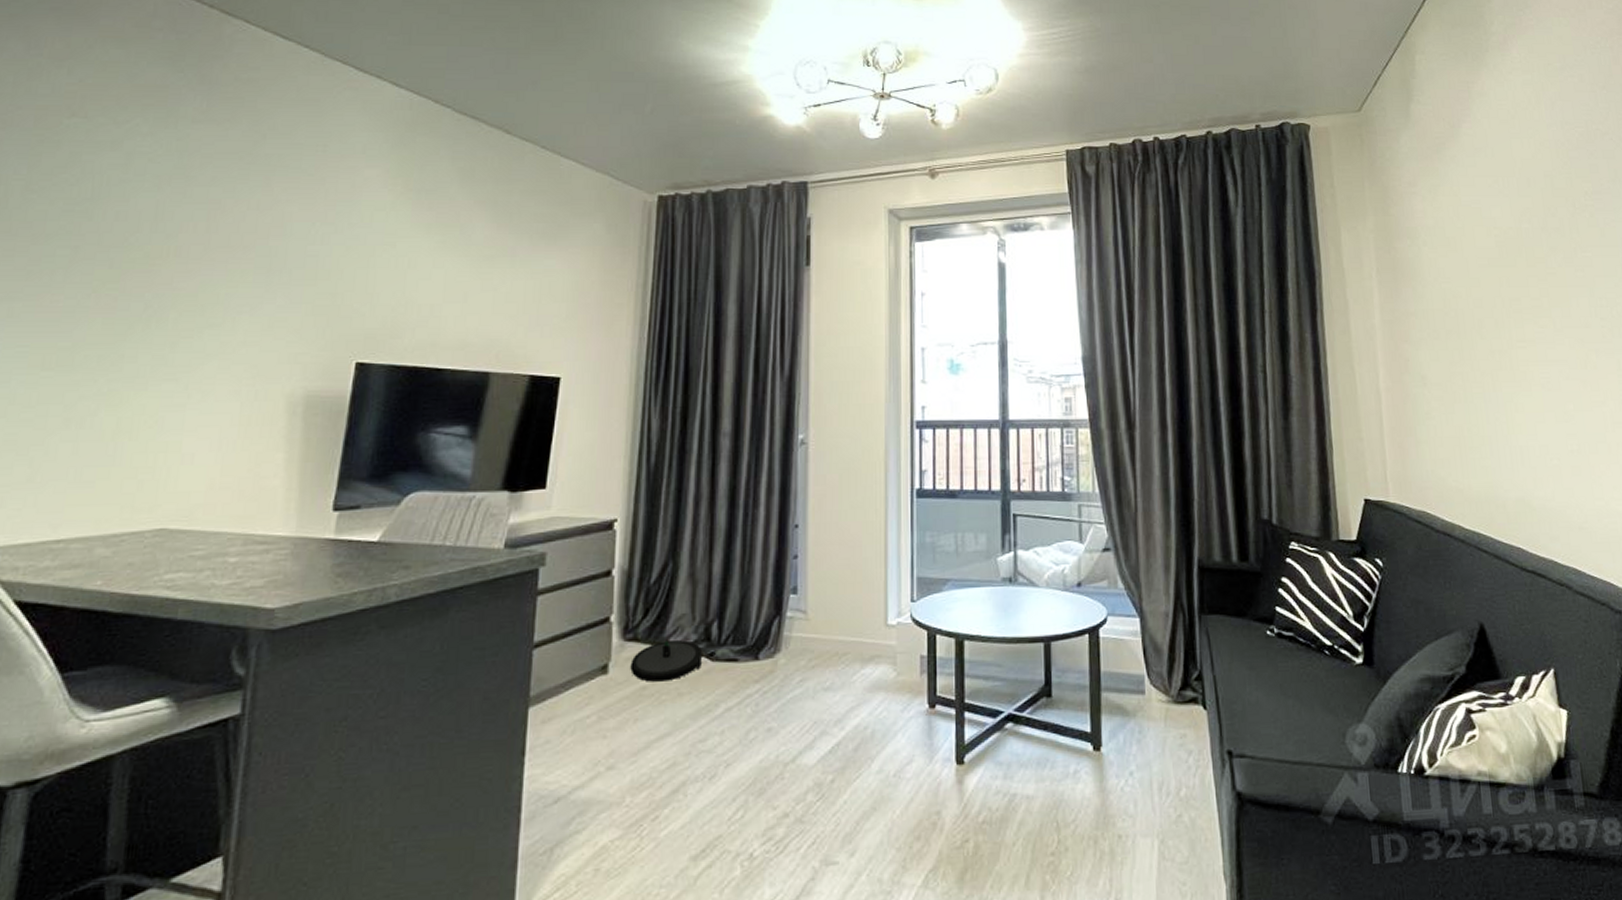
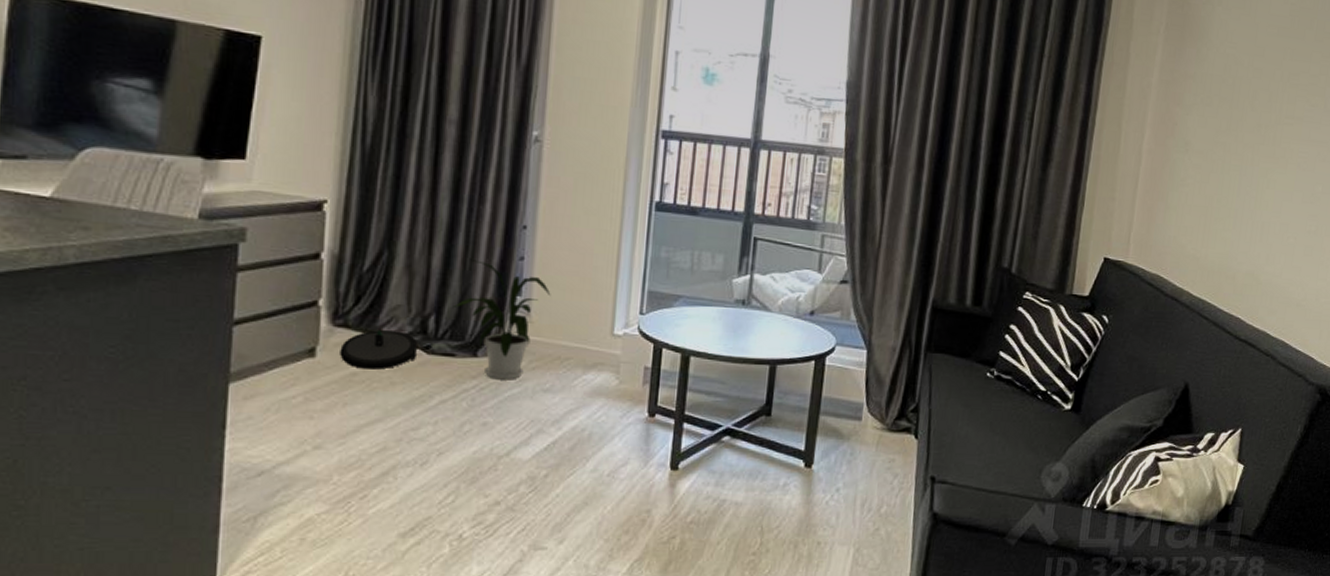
house plant: none [733,562,825,682] -> present [452,260,551,380]

